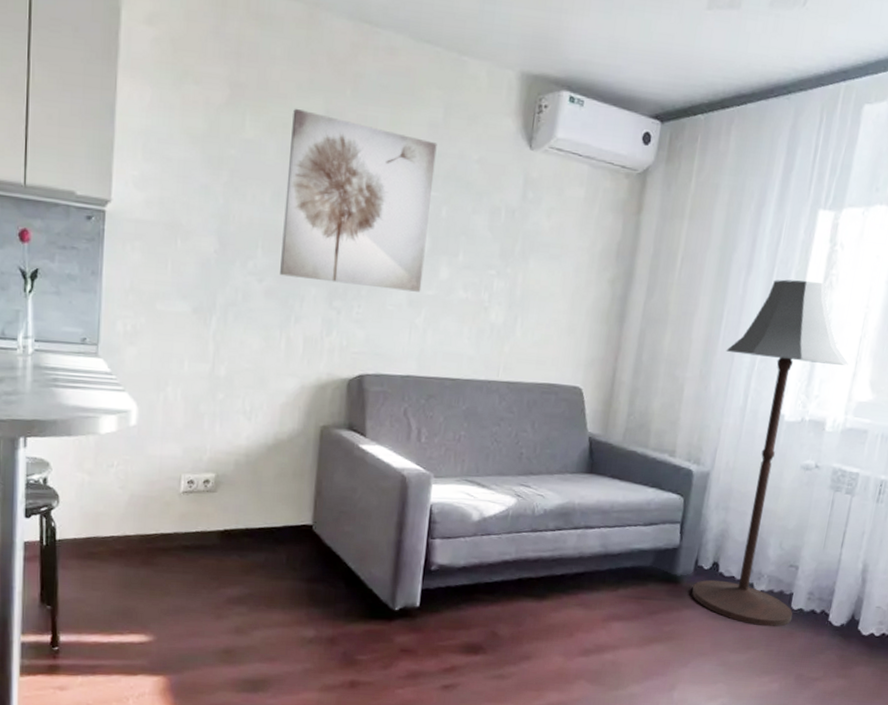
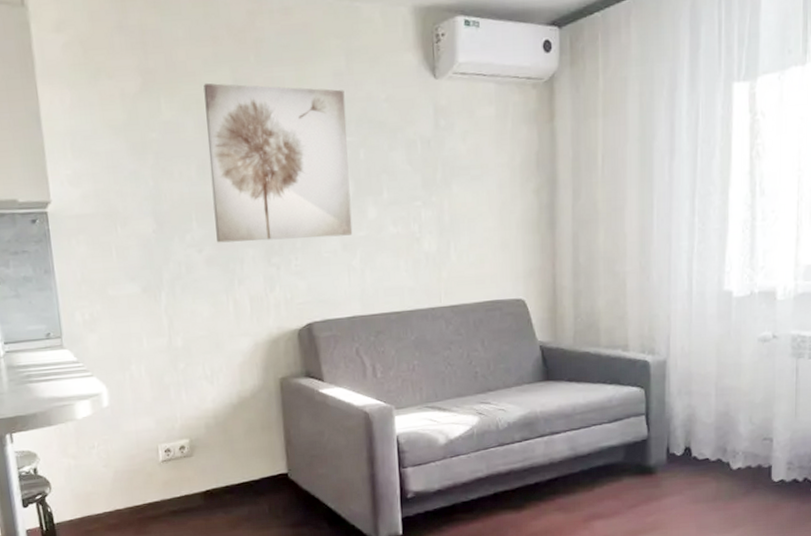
floor lamp: present [692,279,849,627] -> none [662,154,789,503]

